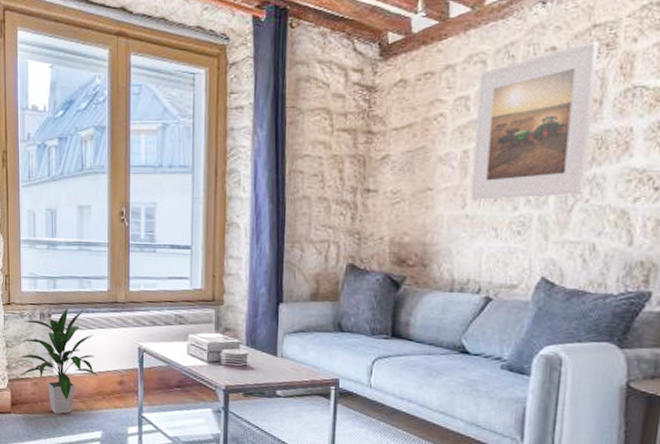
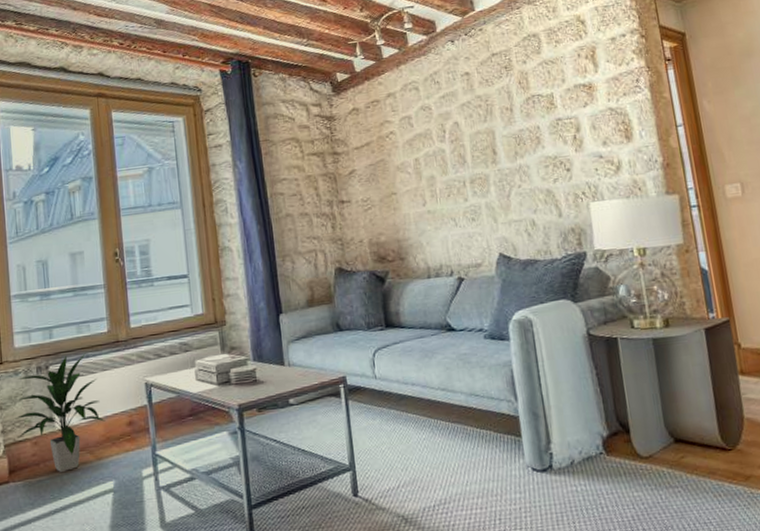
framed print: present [470,40,600,200] -> none [415,65,516,198]

